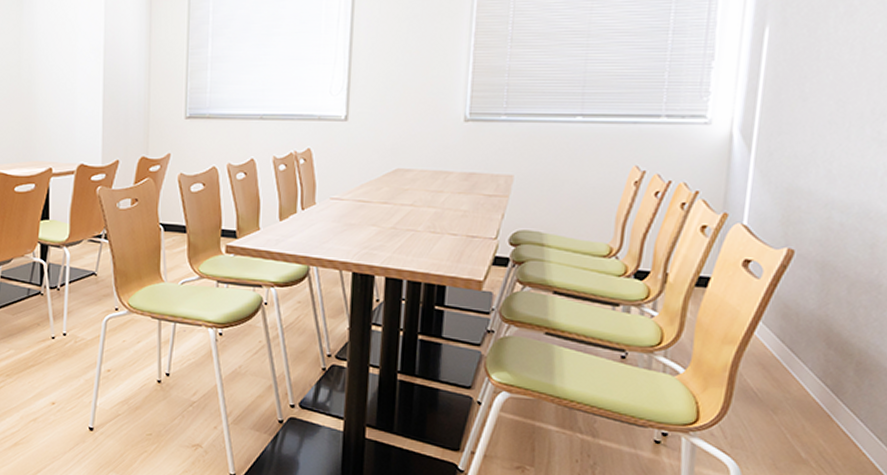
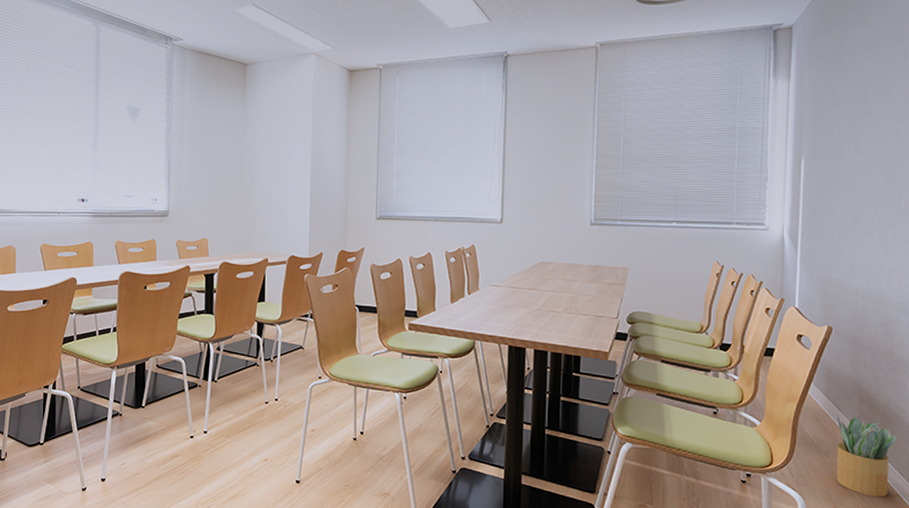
potted plant: none [786,362,876,466] -> present [836,415,897,497]

